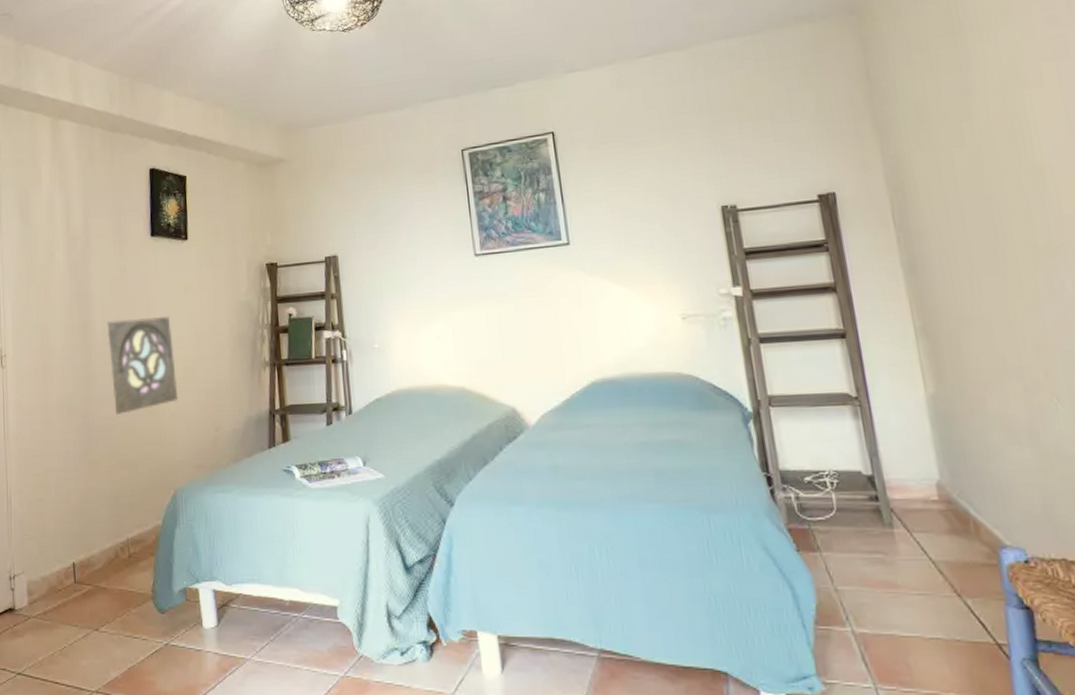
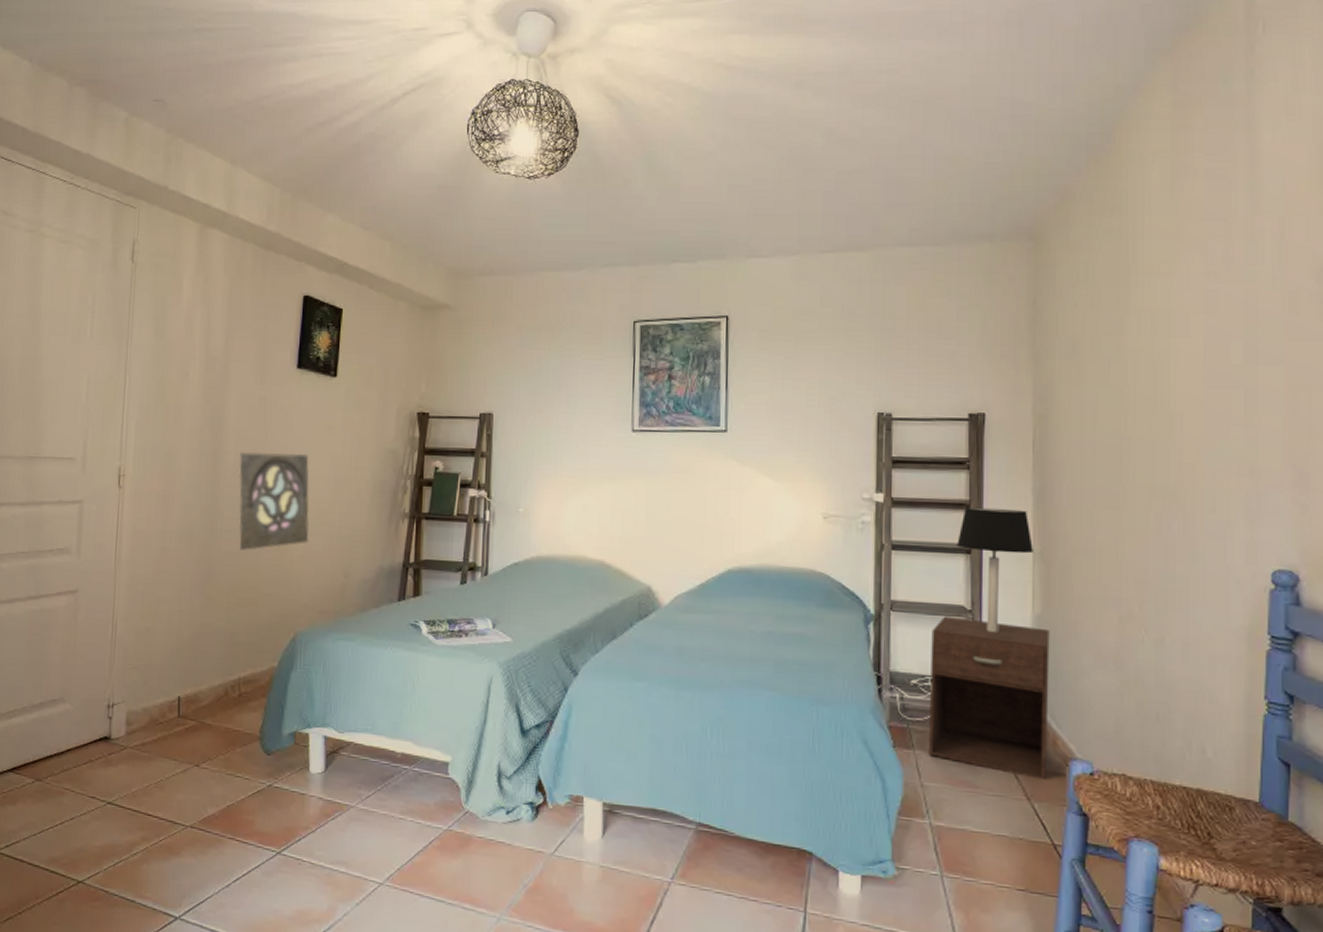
nightstand: none [817,405,974,572] -> present [928,616,1050,779]
table lamp: none [828,286,916,418] -> present [957,506,1035,633]

